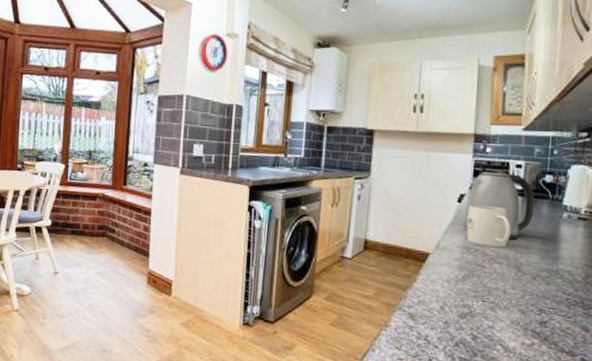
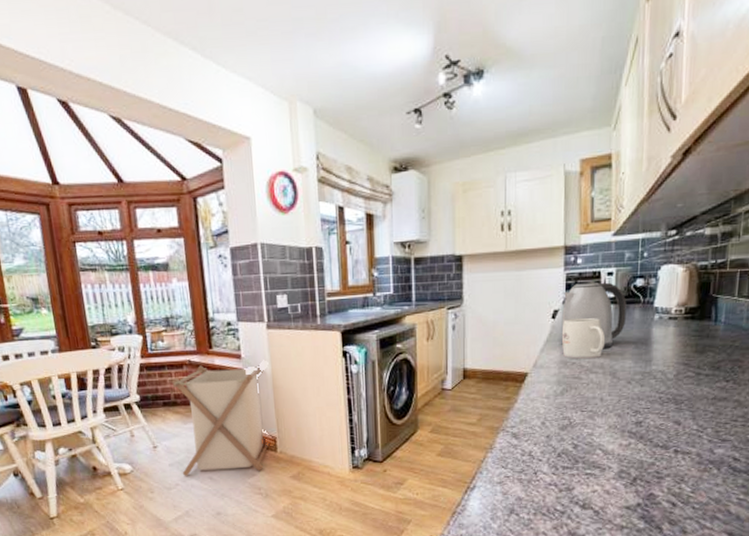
laundry basket: none [76,200,171,312] -> present [171,365,270,476]

